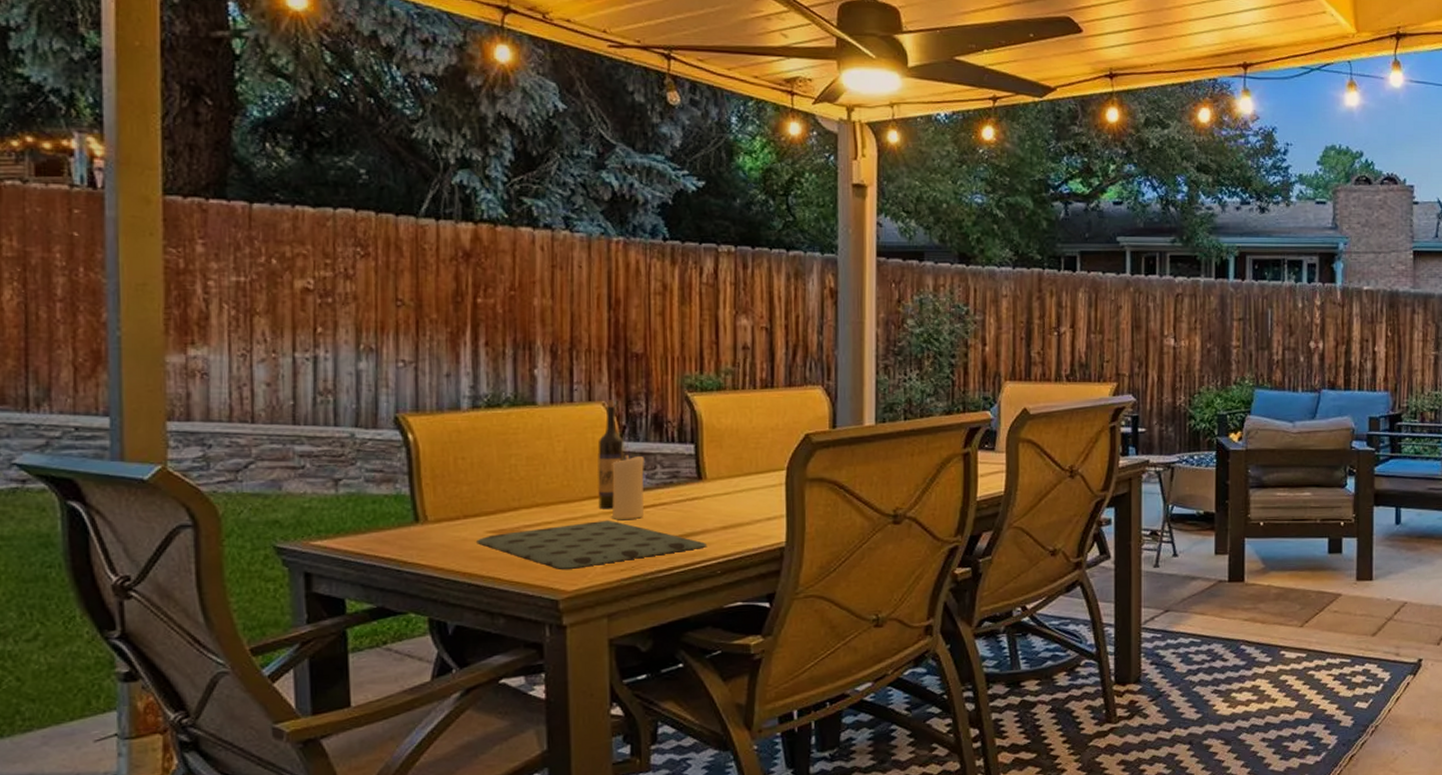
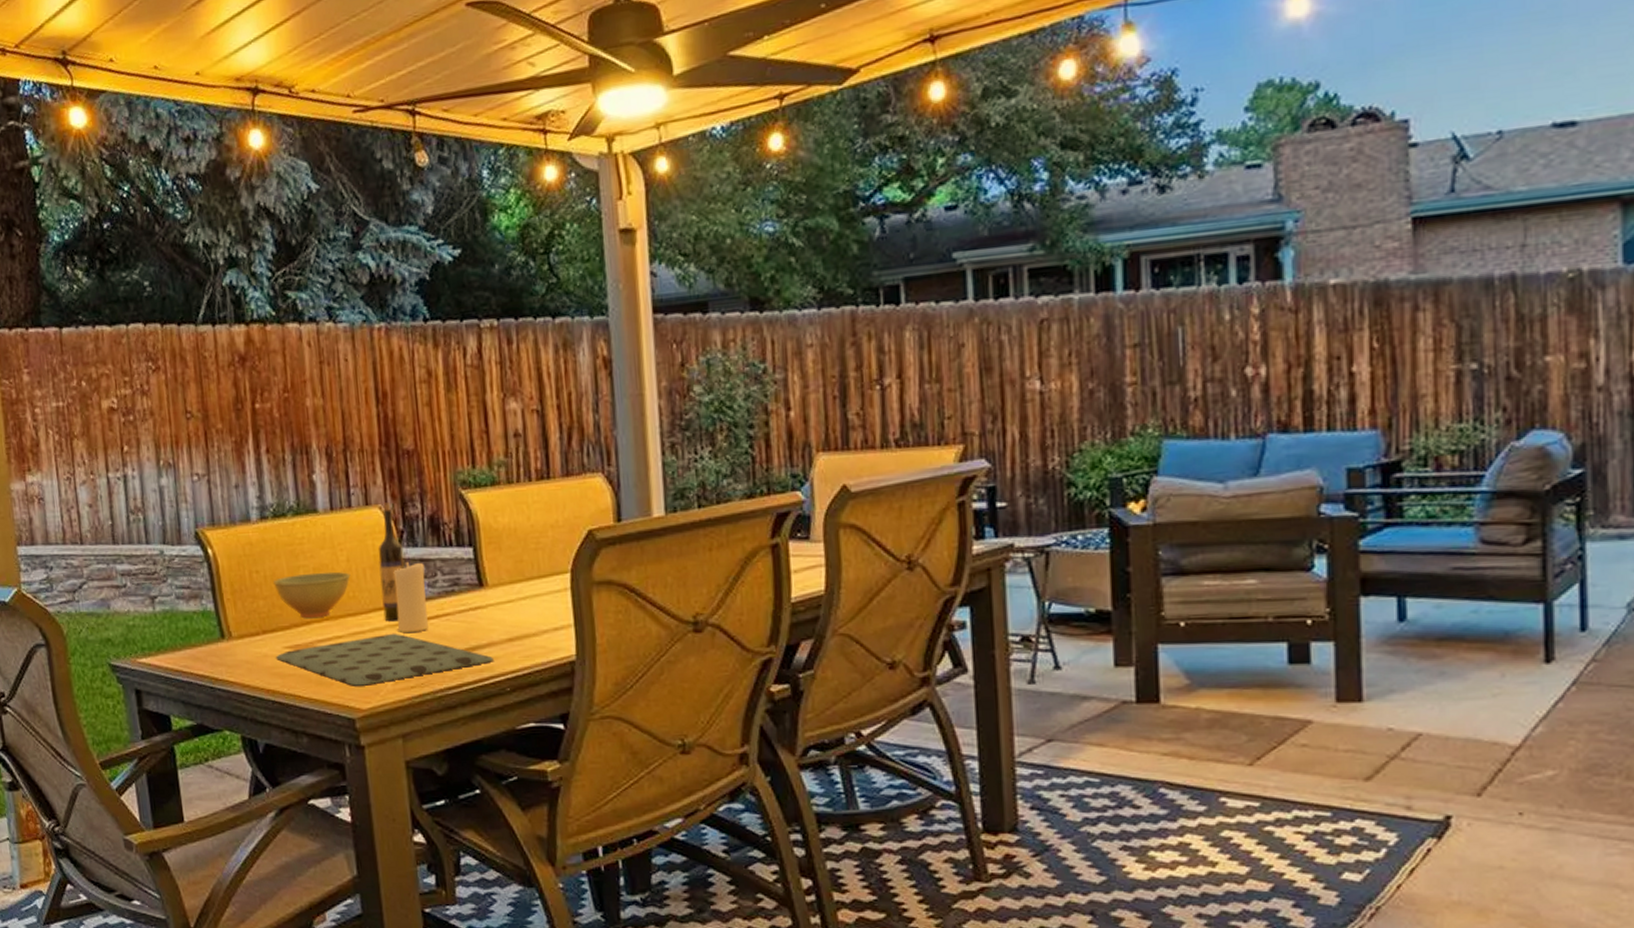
bowl: none [481,461,566,504] -> present [273,571,351,618]

